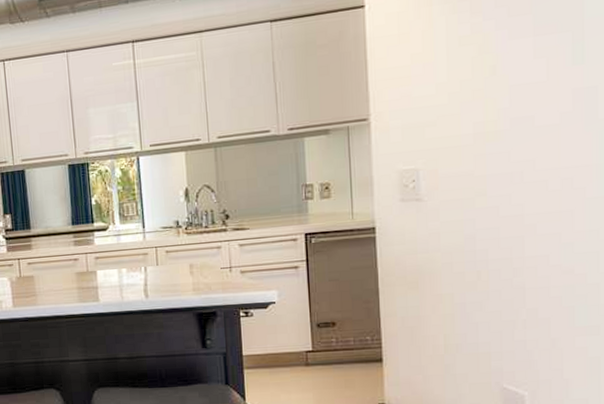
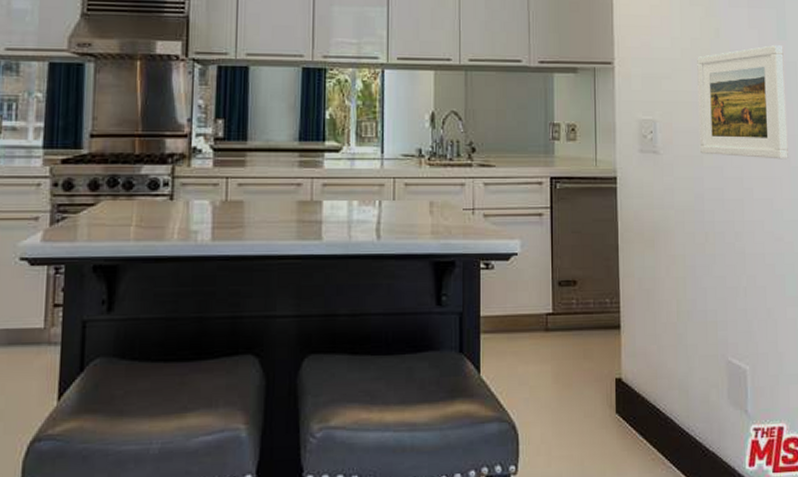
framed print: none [468,71,583,196] -> present [697,45,788,160]

